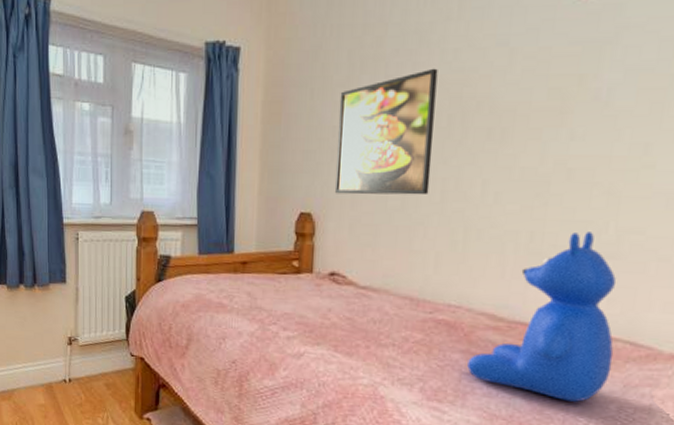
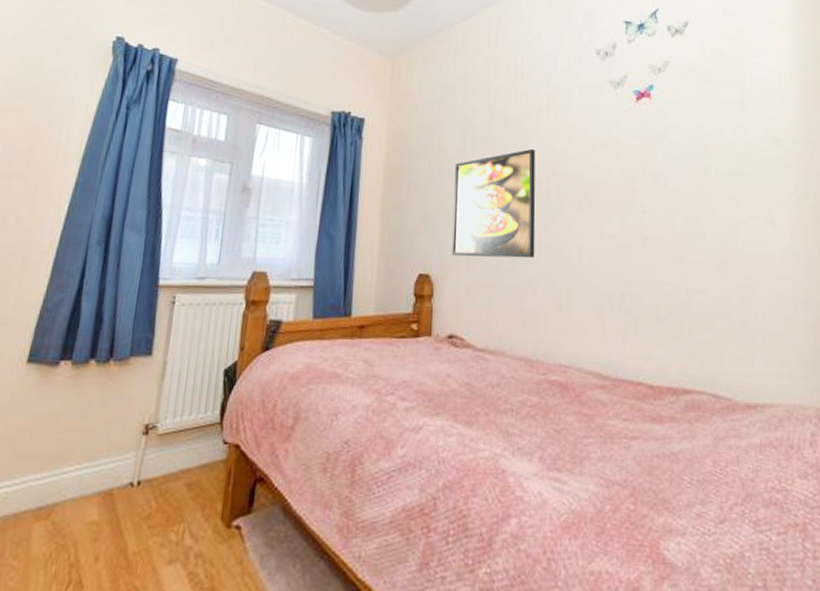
teddy bear: present [467,232,617,402] -> none [581,292,702,459]

